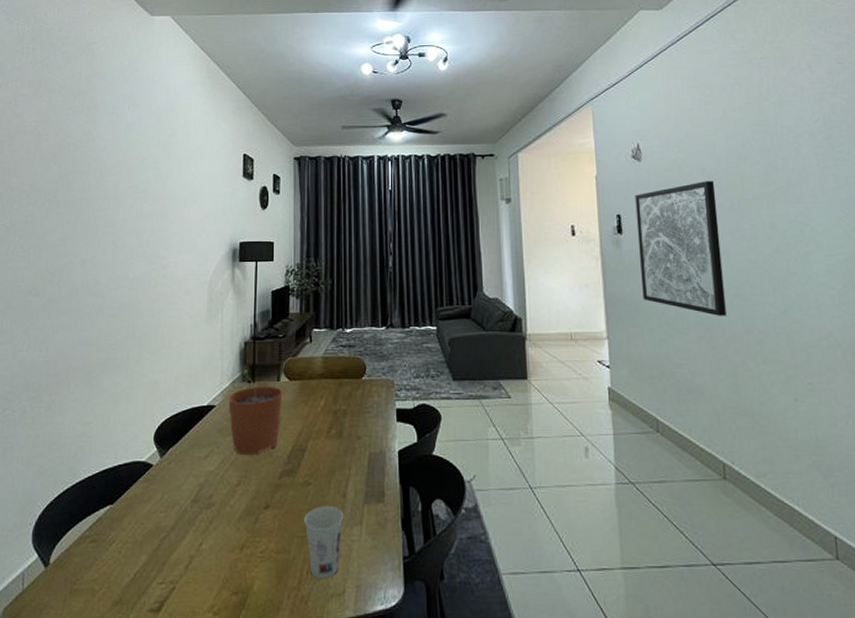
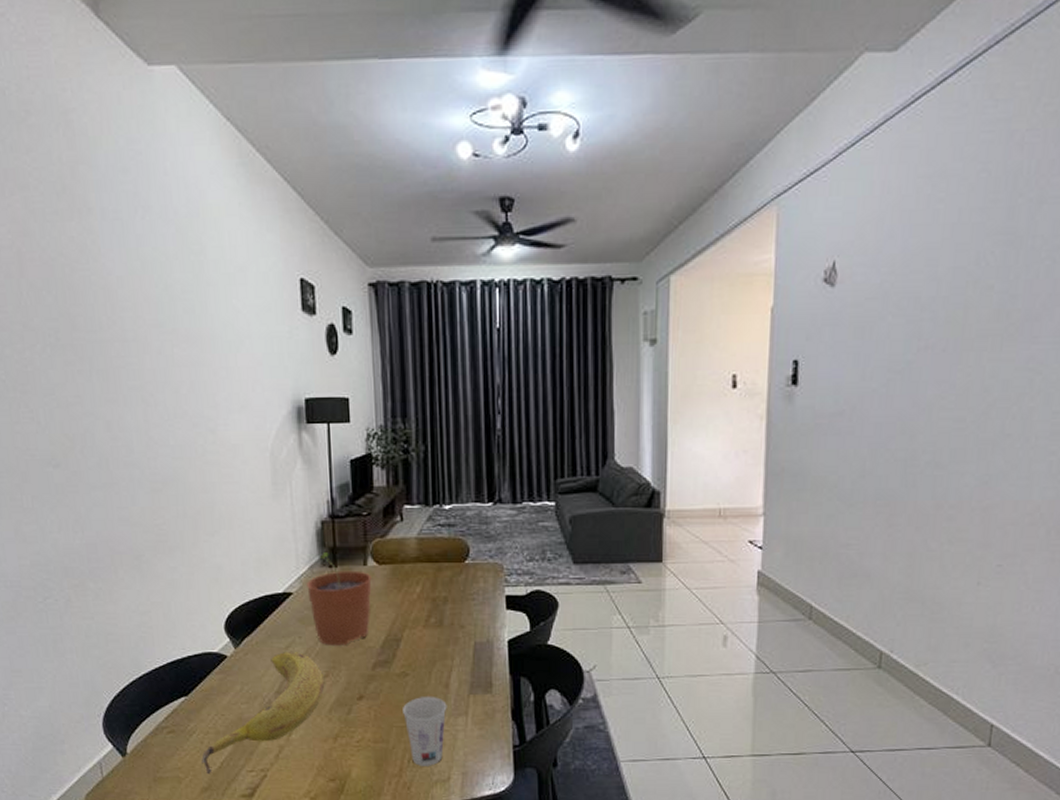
fruit: none [117,461,235,587] -> present [201,652,324,775]
wall art: present [635,180,726,316] -> none [813,312,929,488]

